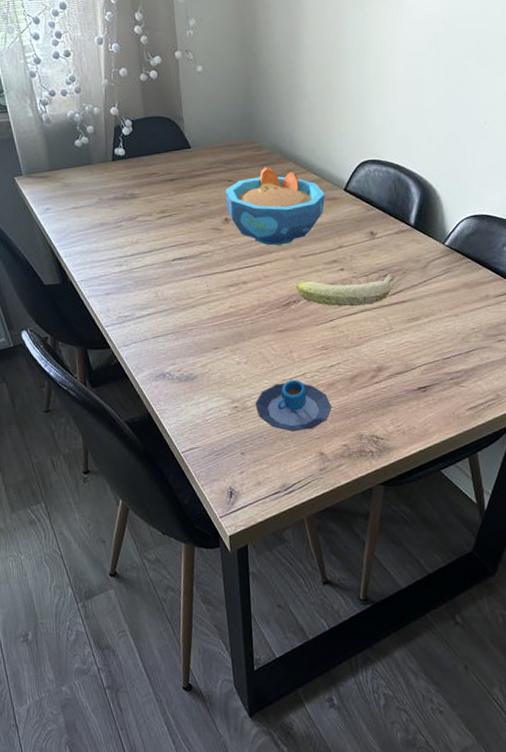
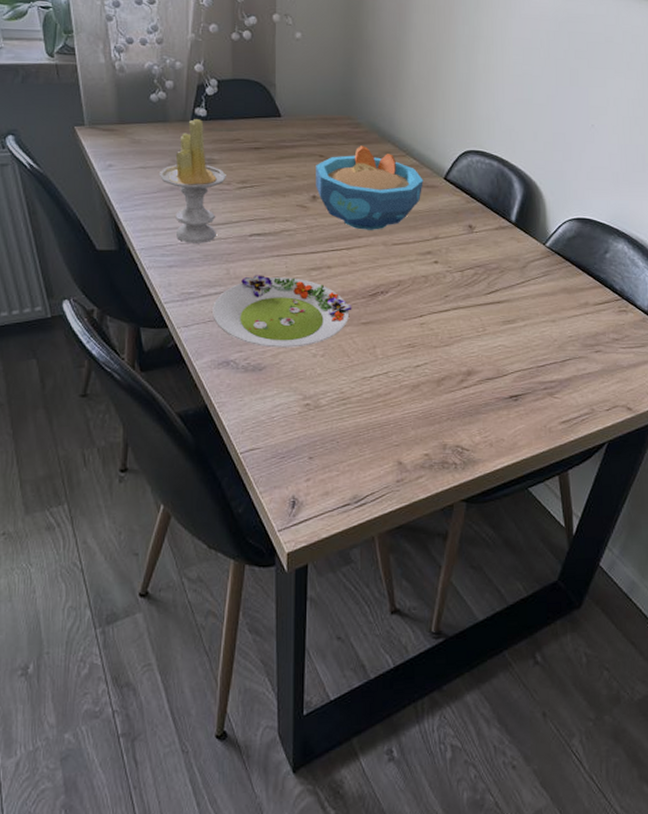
candle: none [89,158,148,272] -> present [158,119,226,243]
salad plate: none [146,295,269,359] -> present [212,275,352,348]
mug: present [256,379,332,431] -> none [330,378,415,436]
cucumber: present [296,274,395,307] -> none [386,271,492,303]

